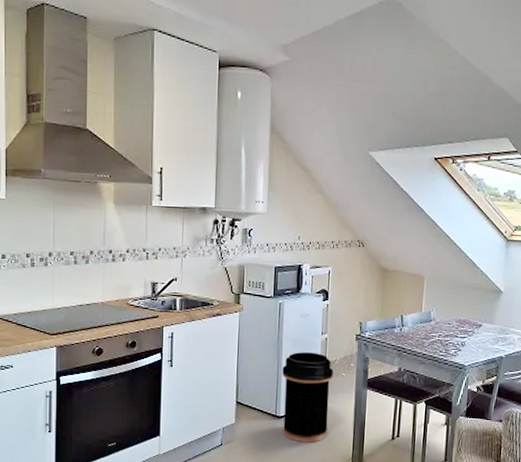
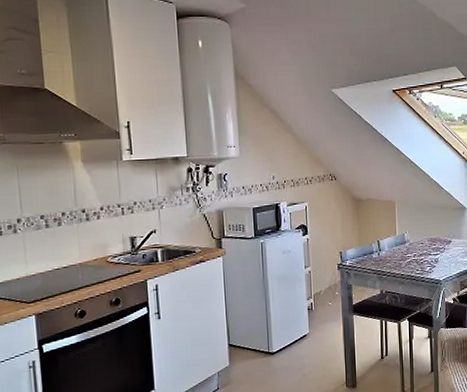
trash can: present [282,352,333,443] -> none [271,286,320,375]

